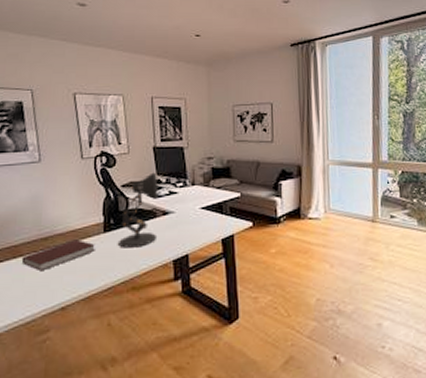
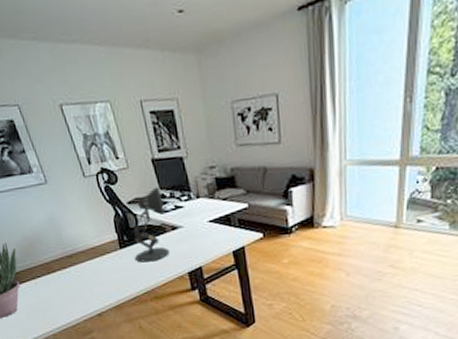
notebook: present [21,239,95,272] -> none [54,256,116,285]

